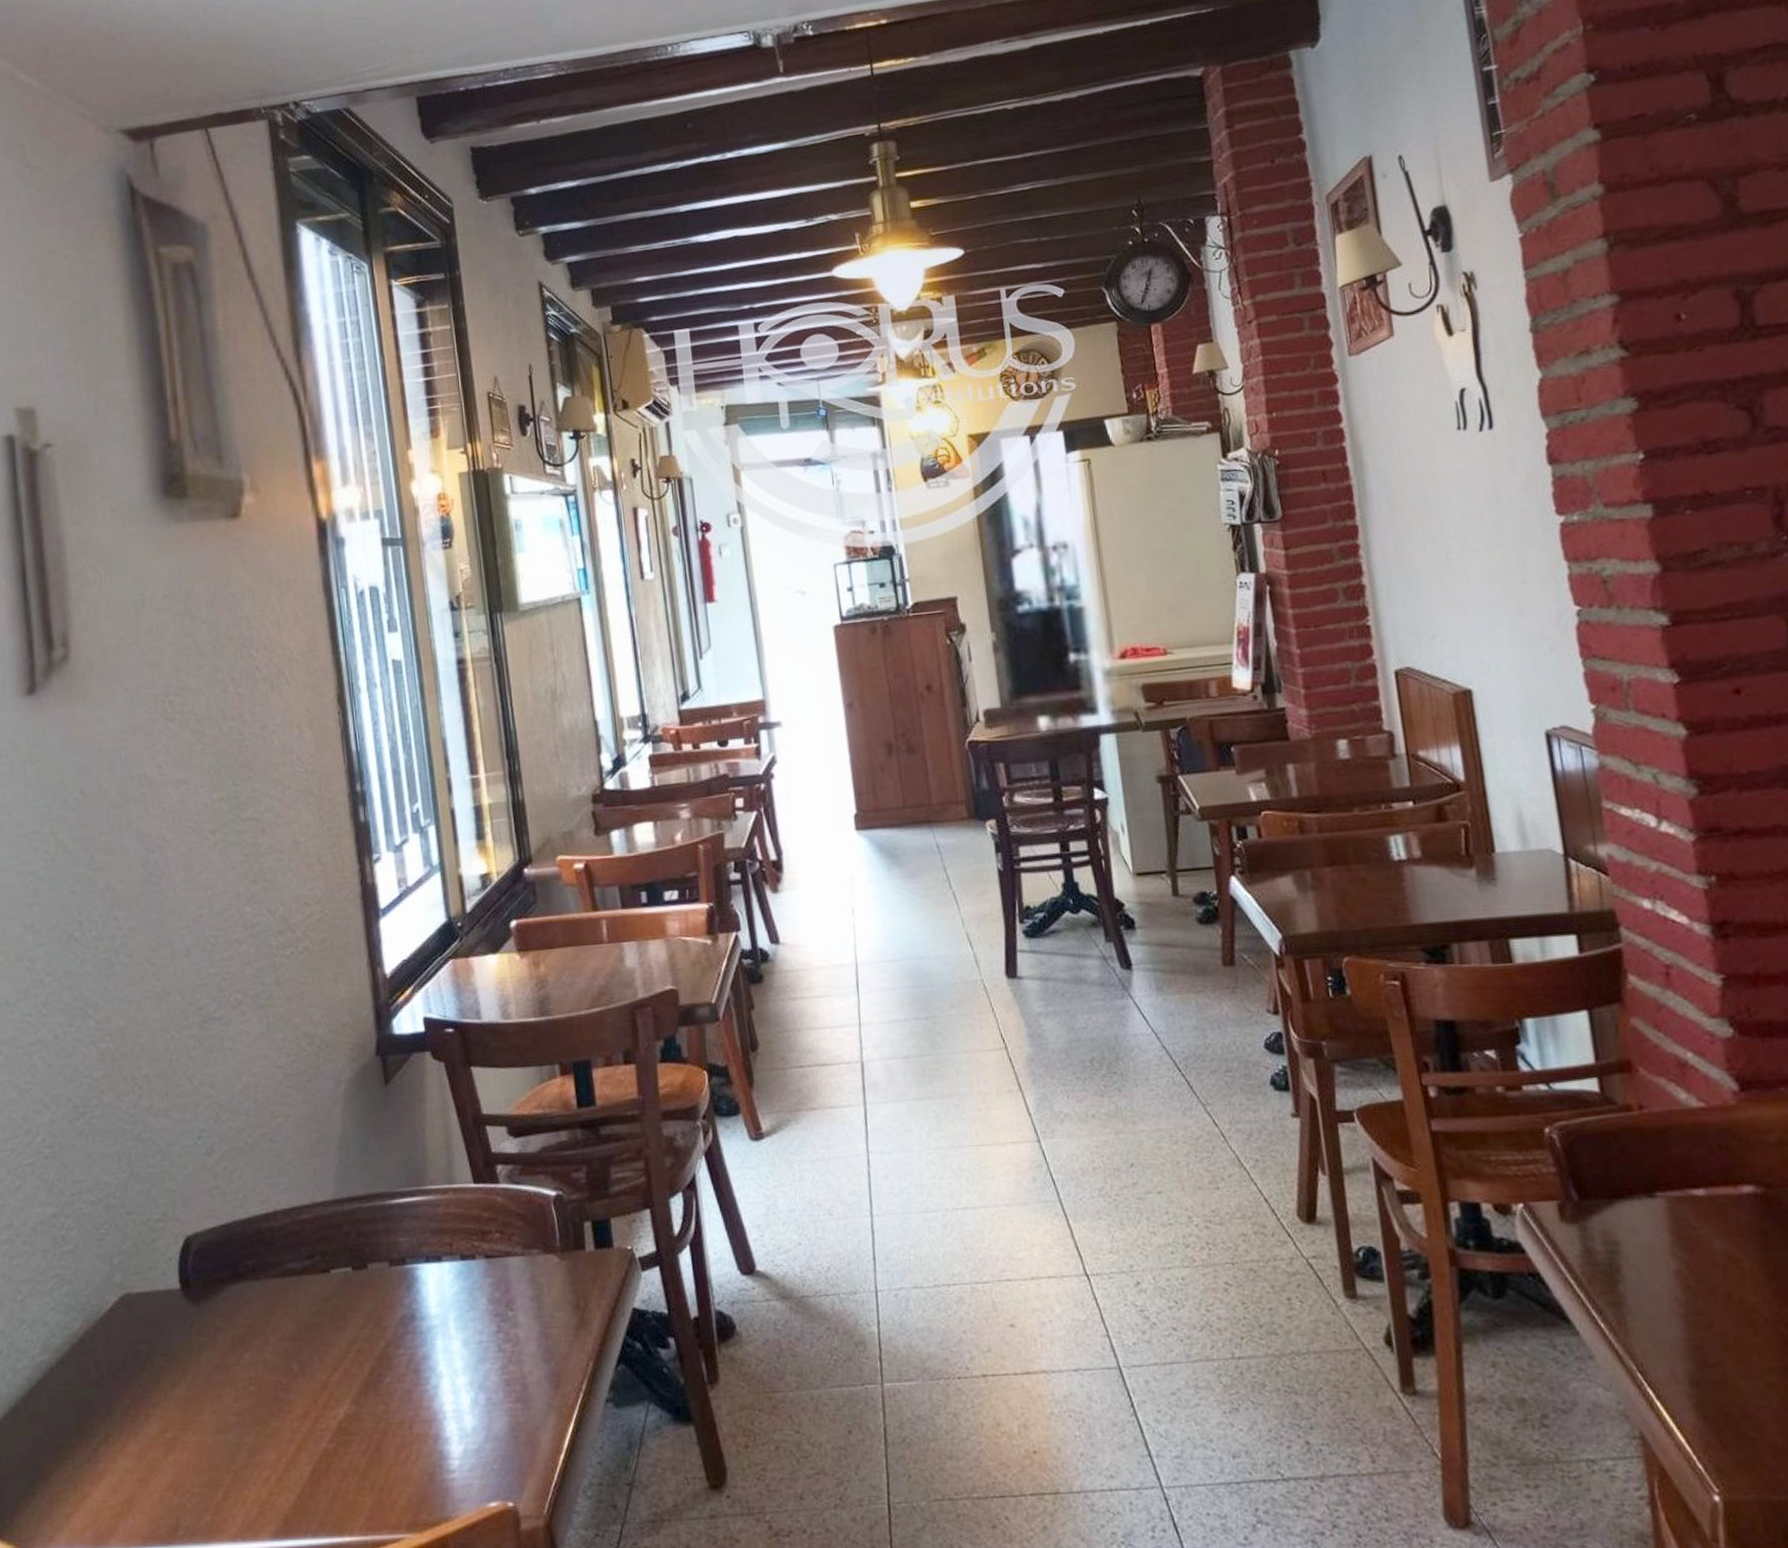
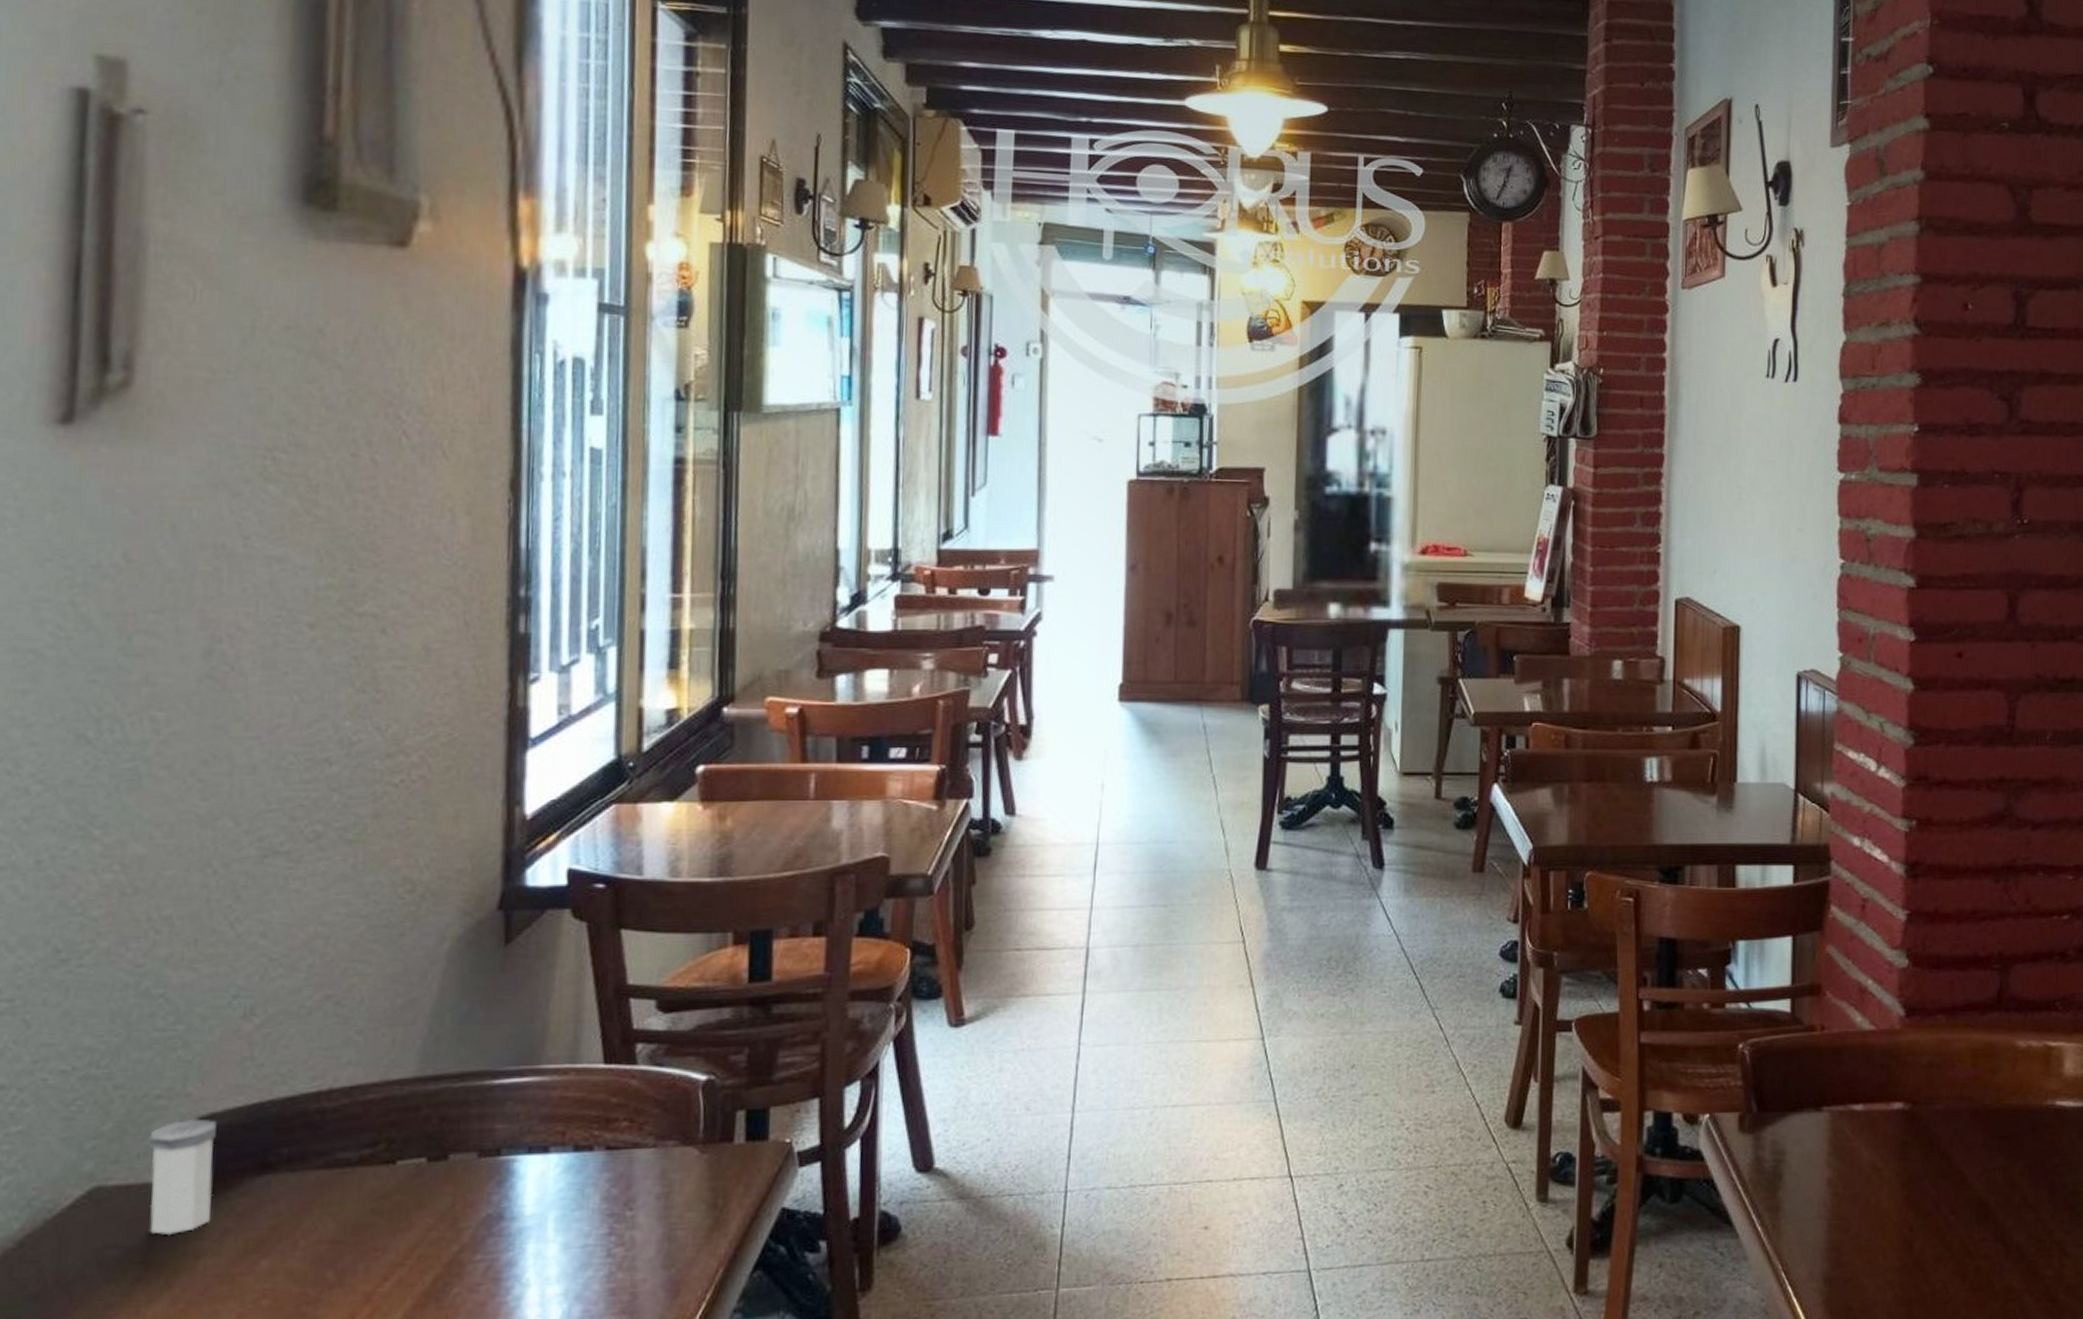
salt shaker: none [155,1237,206,1332] -> present [149,1118,217,1235]

